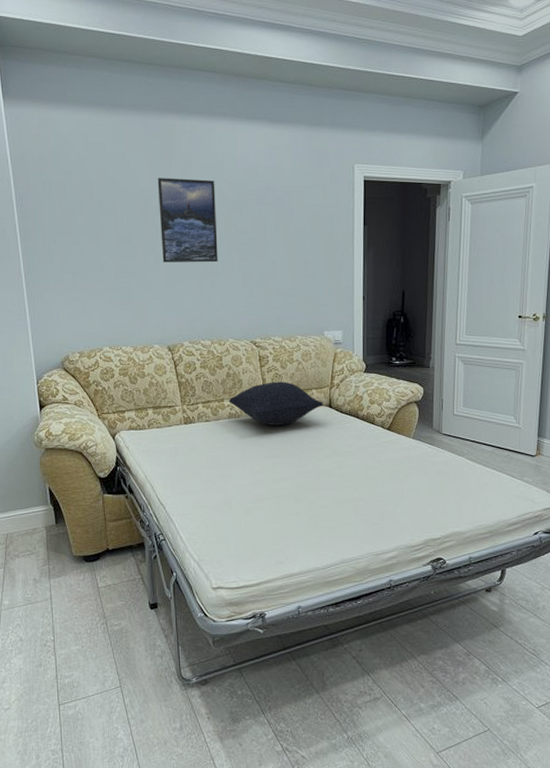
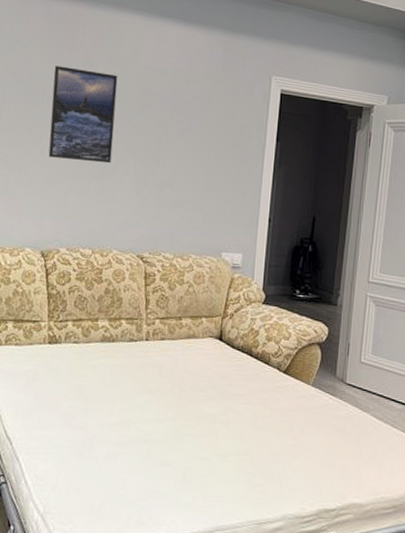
pillow: present [228,381,324,425] -> none [103,304,214,356]

